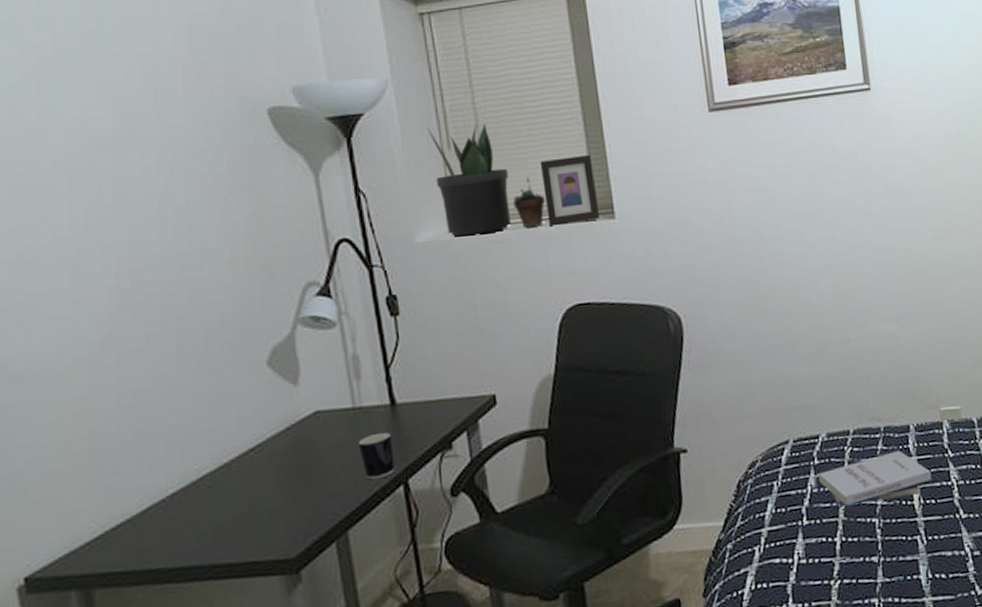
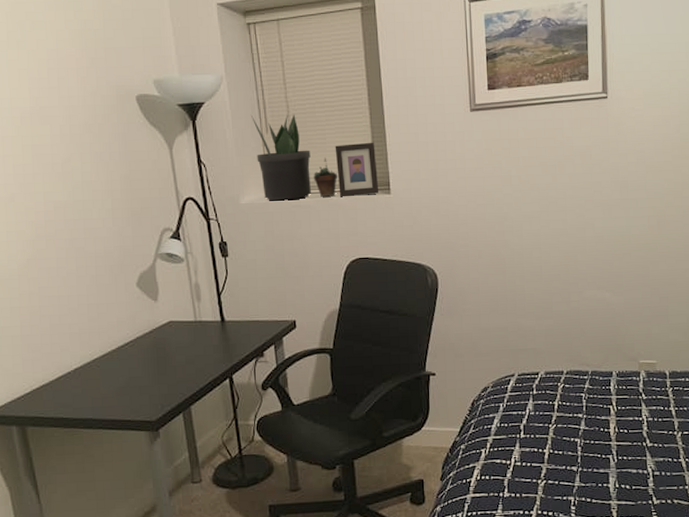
mug: present [357,431,395,480] -> none [198,340,223,373]
books: present [817,450,931,508] -> none [535,390,626,428]

